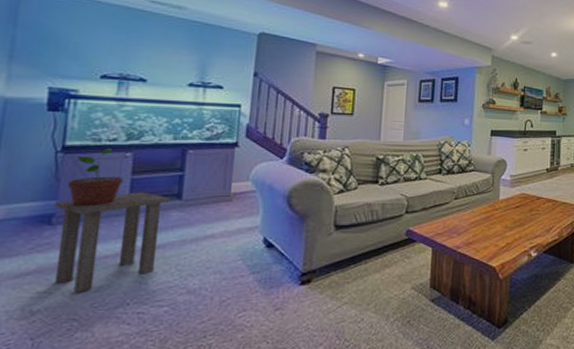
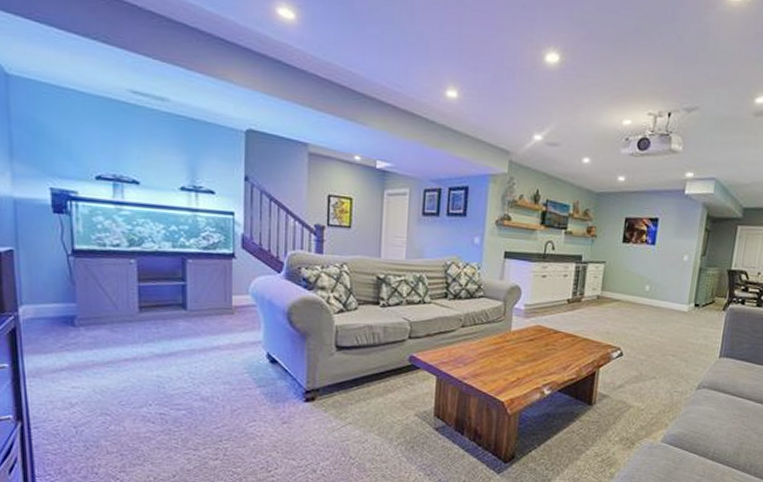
side table: present [54,192,170,292] -> none [74,299,176,390]
potted plant: present [68,149,123,207] -> none [83,254,130,311]

